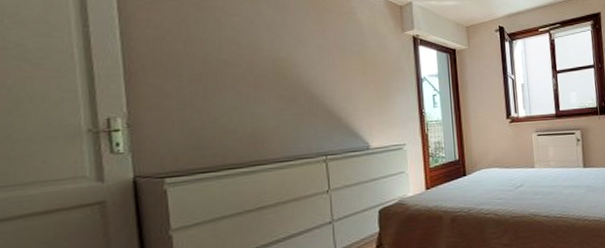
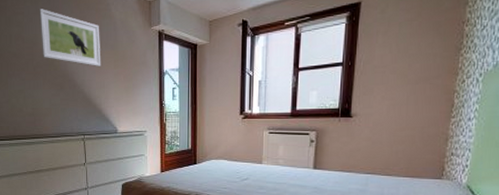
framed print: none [263,10,347,75] -> present [39,9,101,66]

